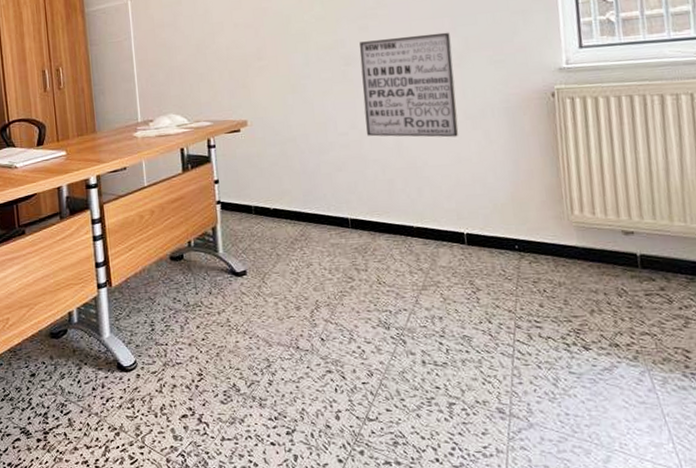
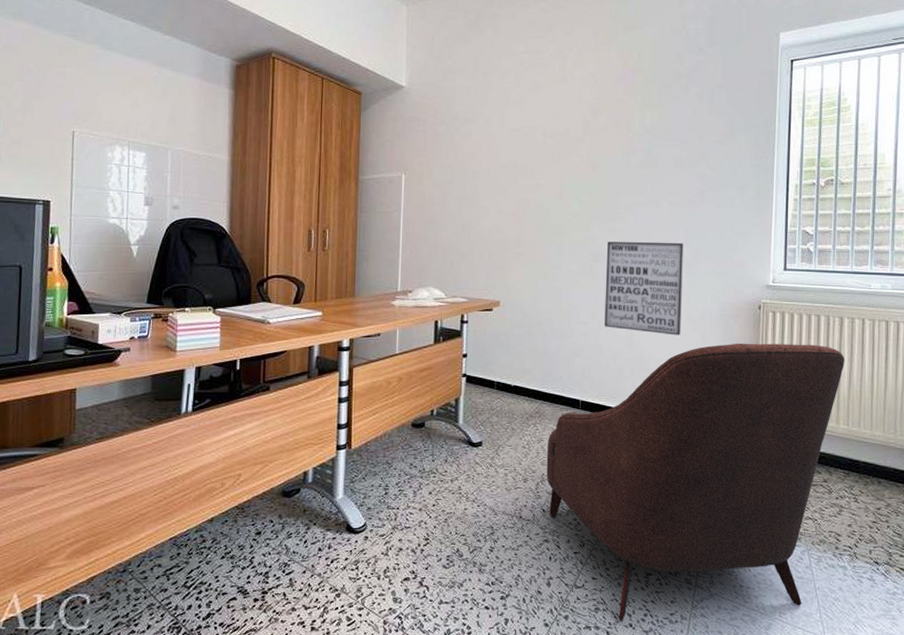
armchair: none [318,130,673,456] -> present [546,343,845,621]

